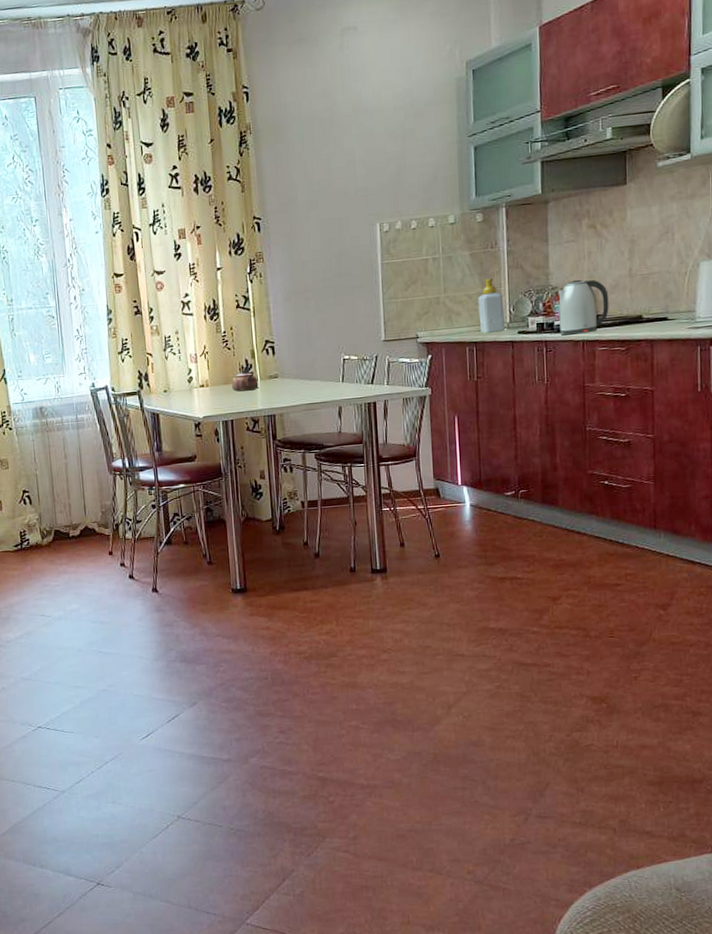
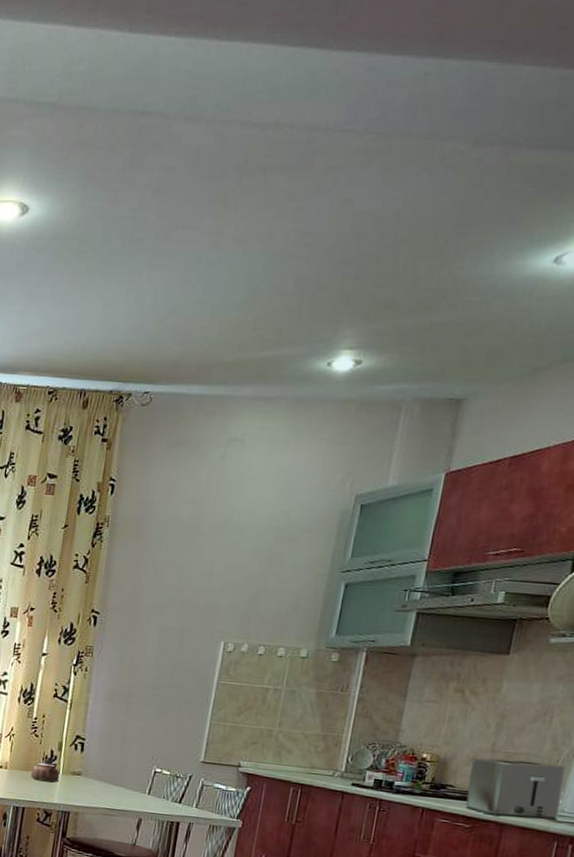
soap bottle: present [478,278,505,334] -> none [310,721,344,780]
kettle: present [558,279,609,336] -> none [398,742,464,802]
toaster: none [615,275,696,335] -> present [465,757,566,820]

